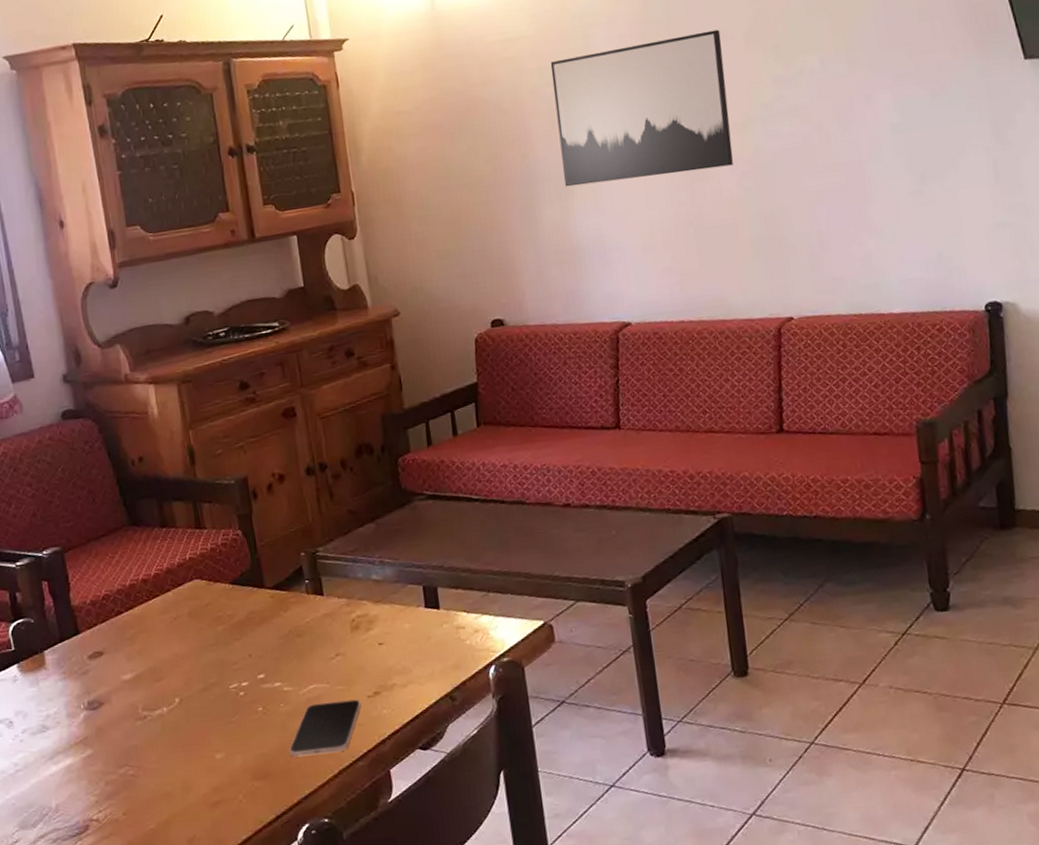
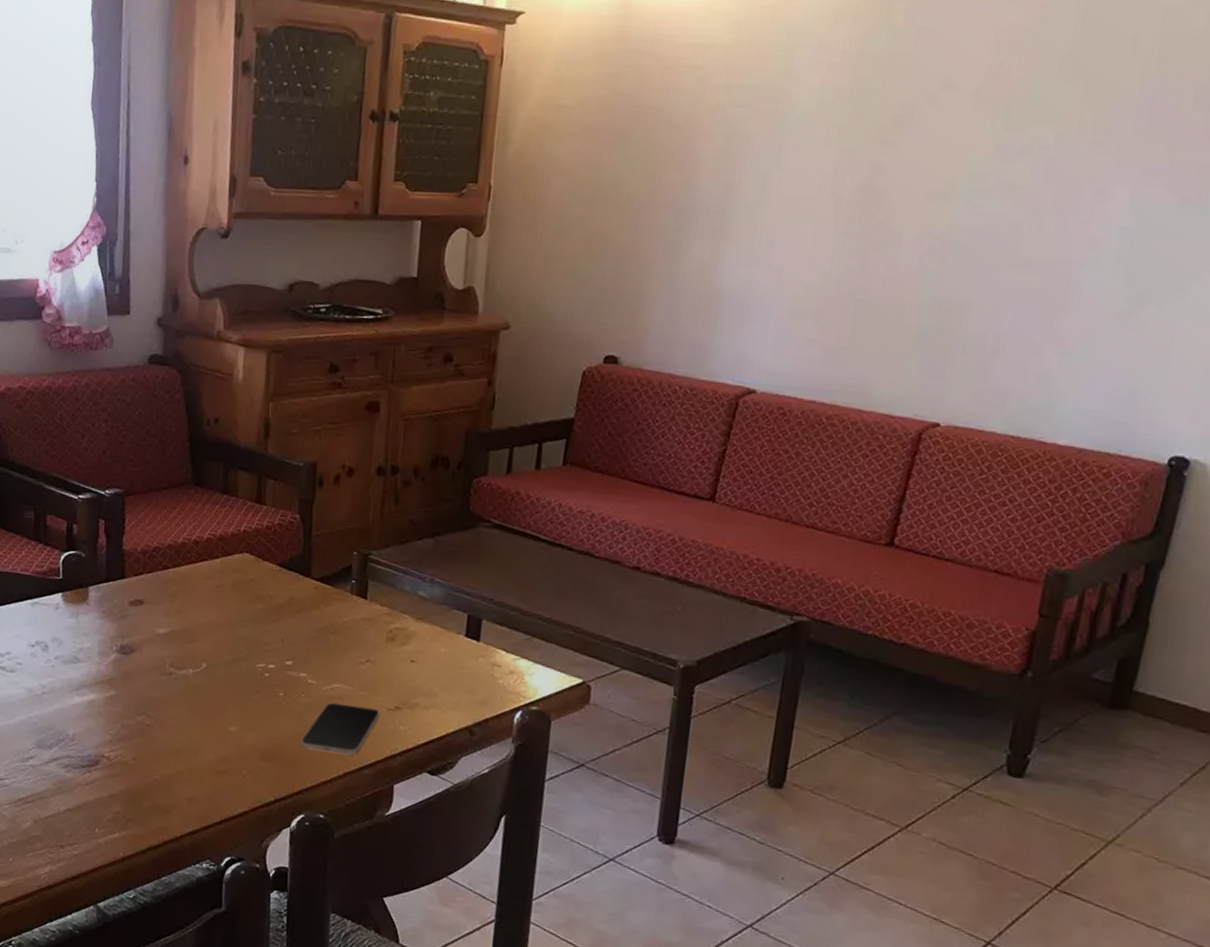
wall art: present [550,29,733,187] -> none [723,76,948,239]

